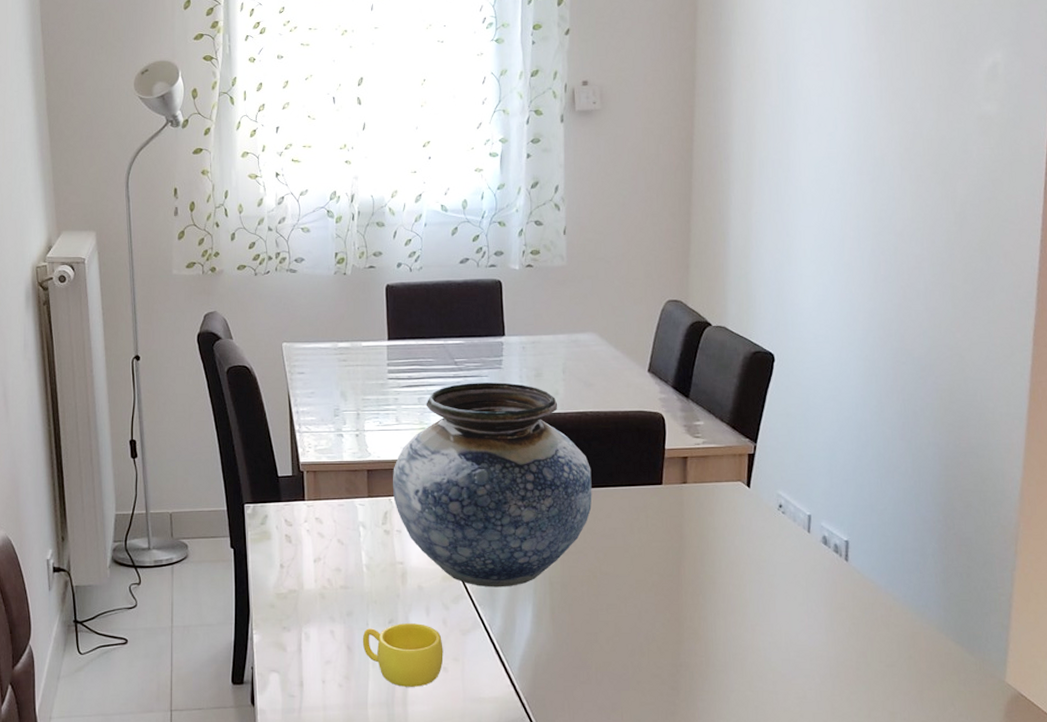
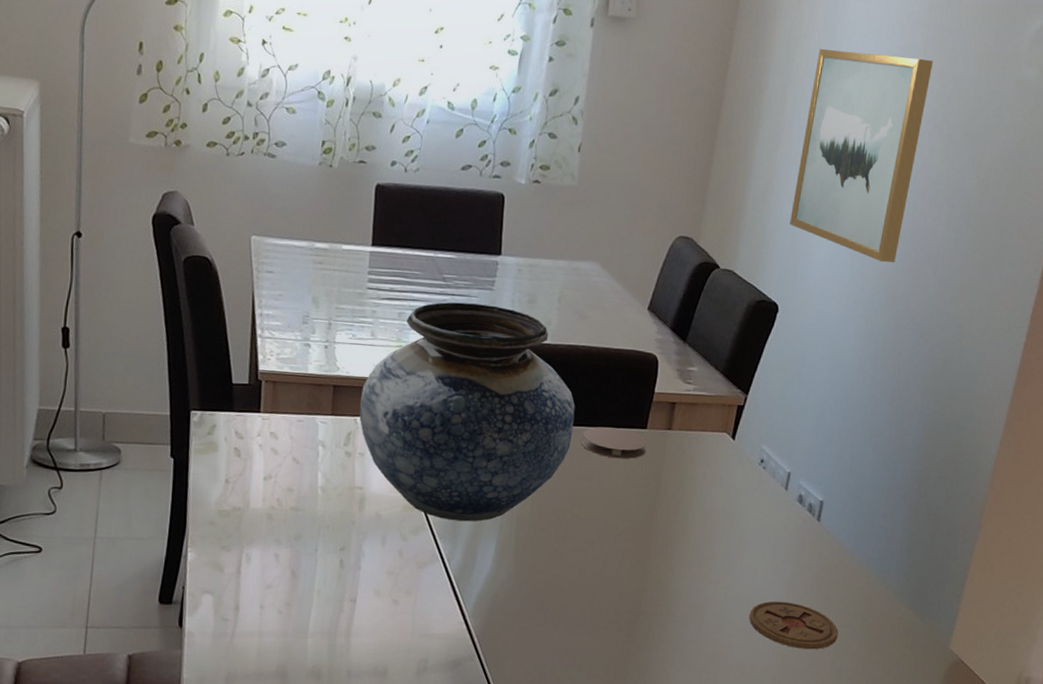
cup: present [362,623,444,687] -> none [308,551,396,619]
coaster: none [601,486,665,516] -> present [582,427,647,460]
wall art: none [773,108,891,303] -> present [790,49,933,263]
coaster: none [790,644,885,692] -> present [749,601,839,650]

